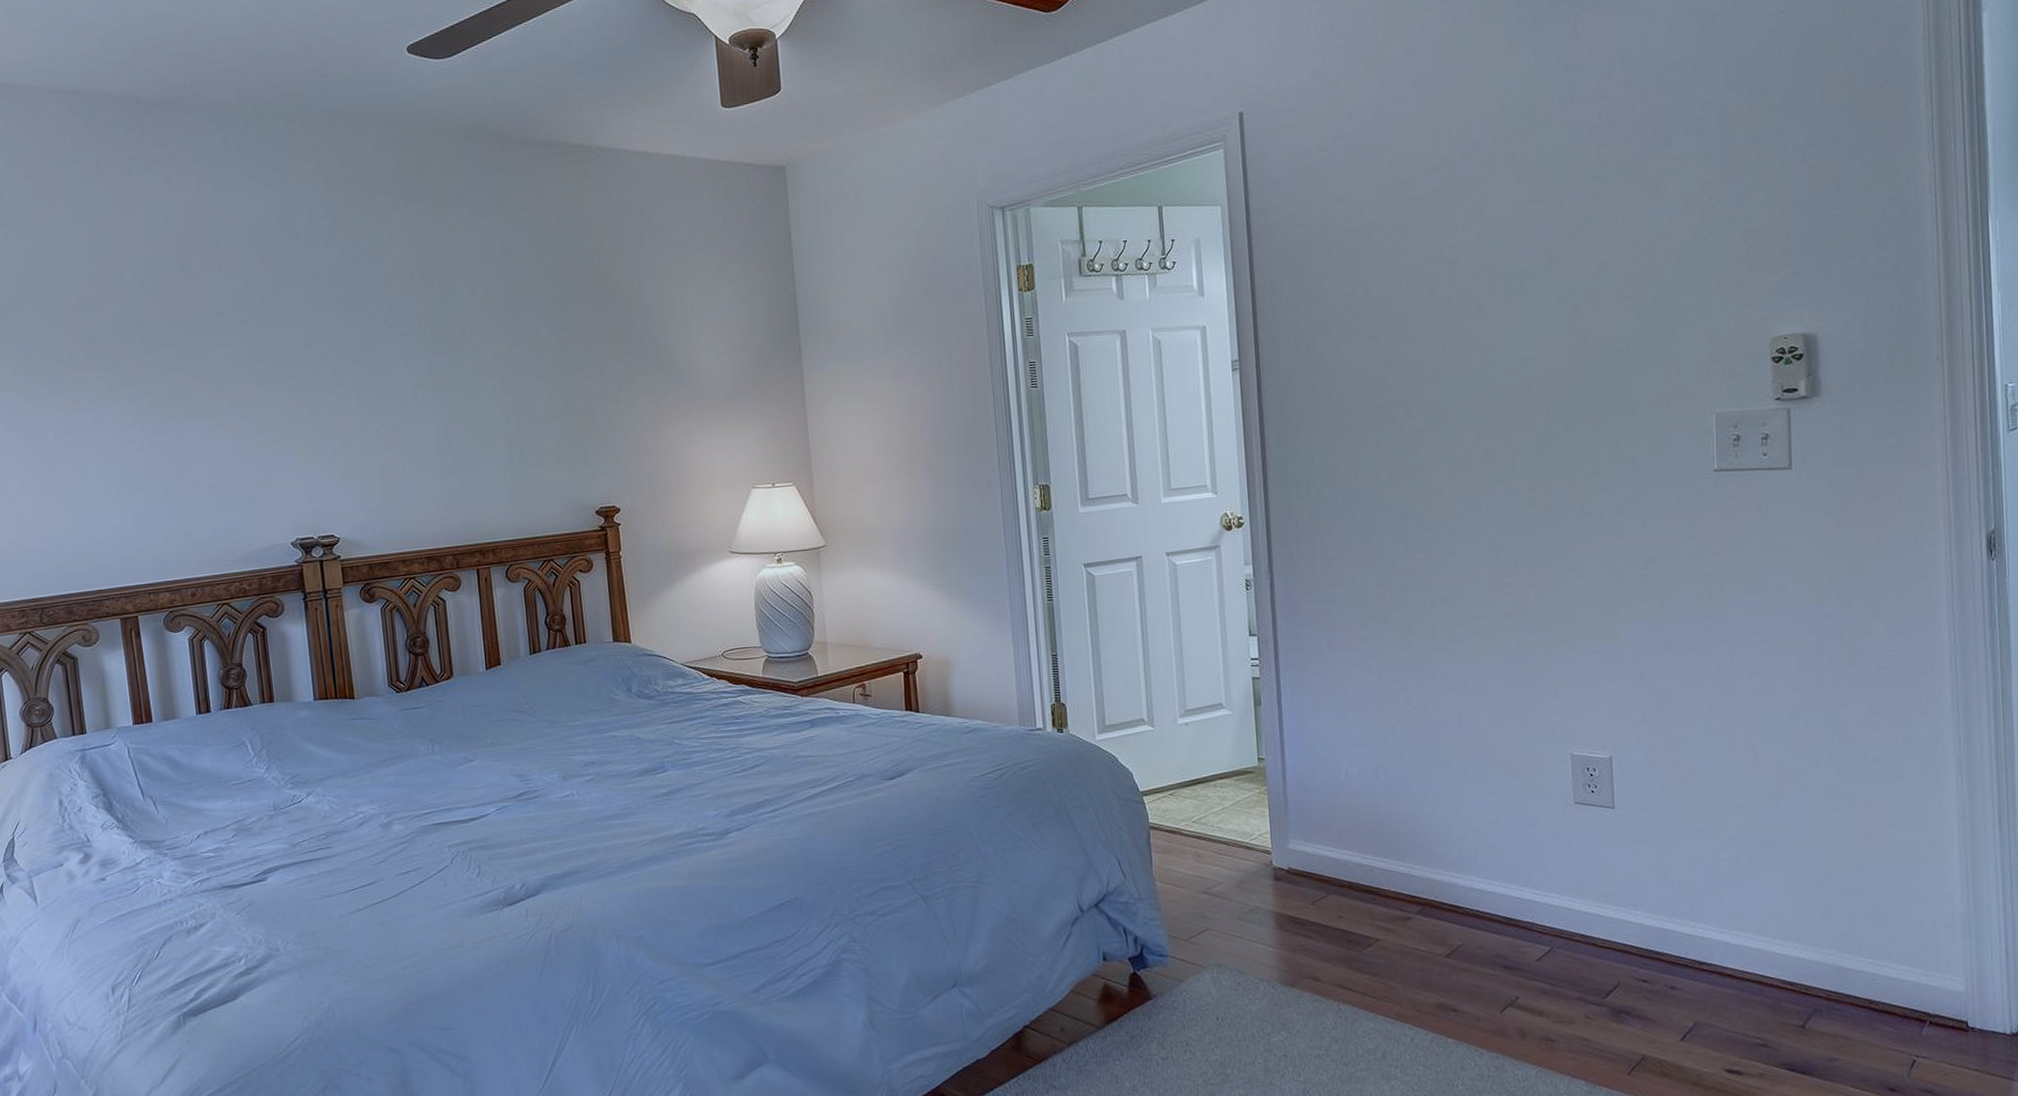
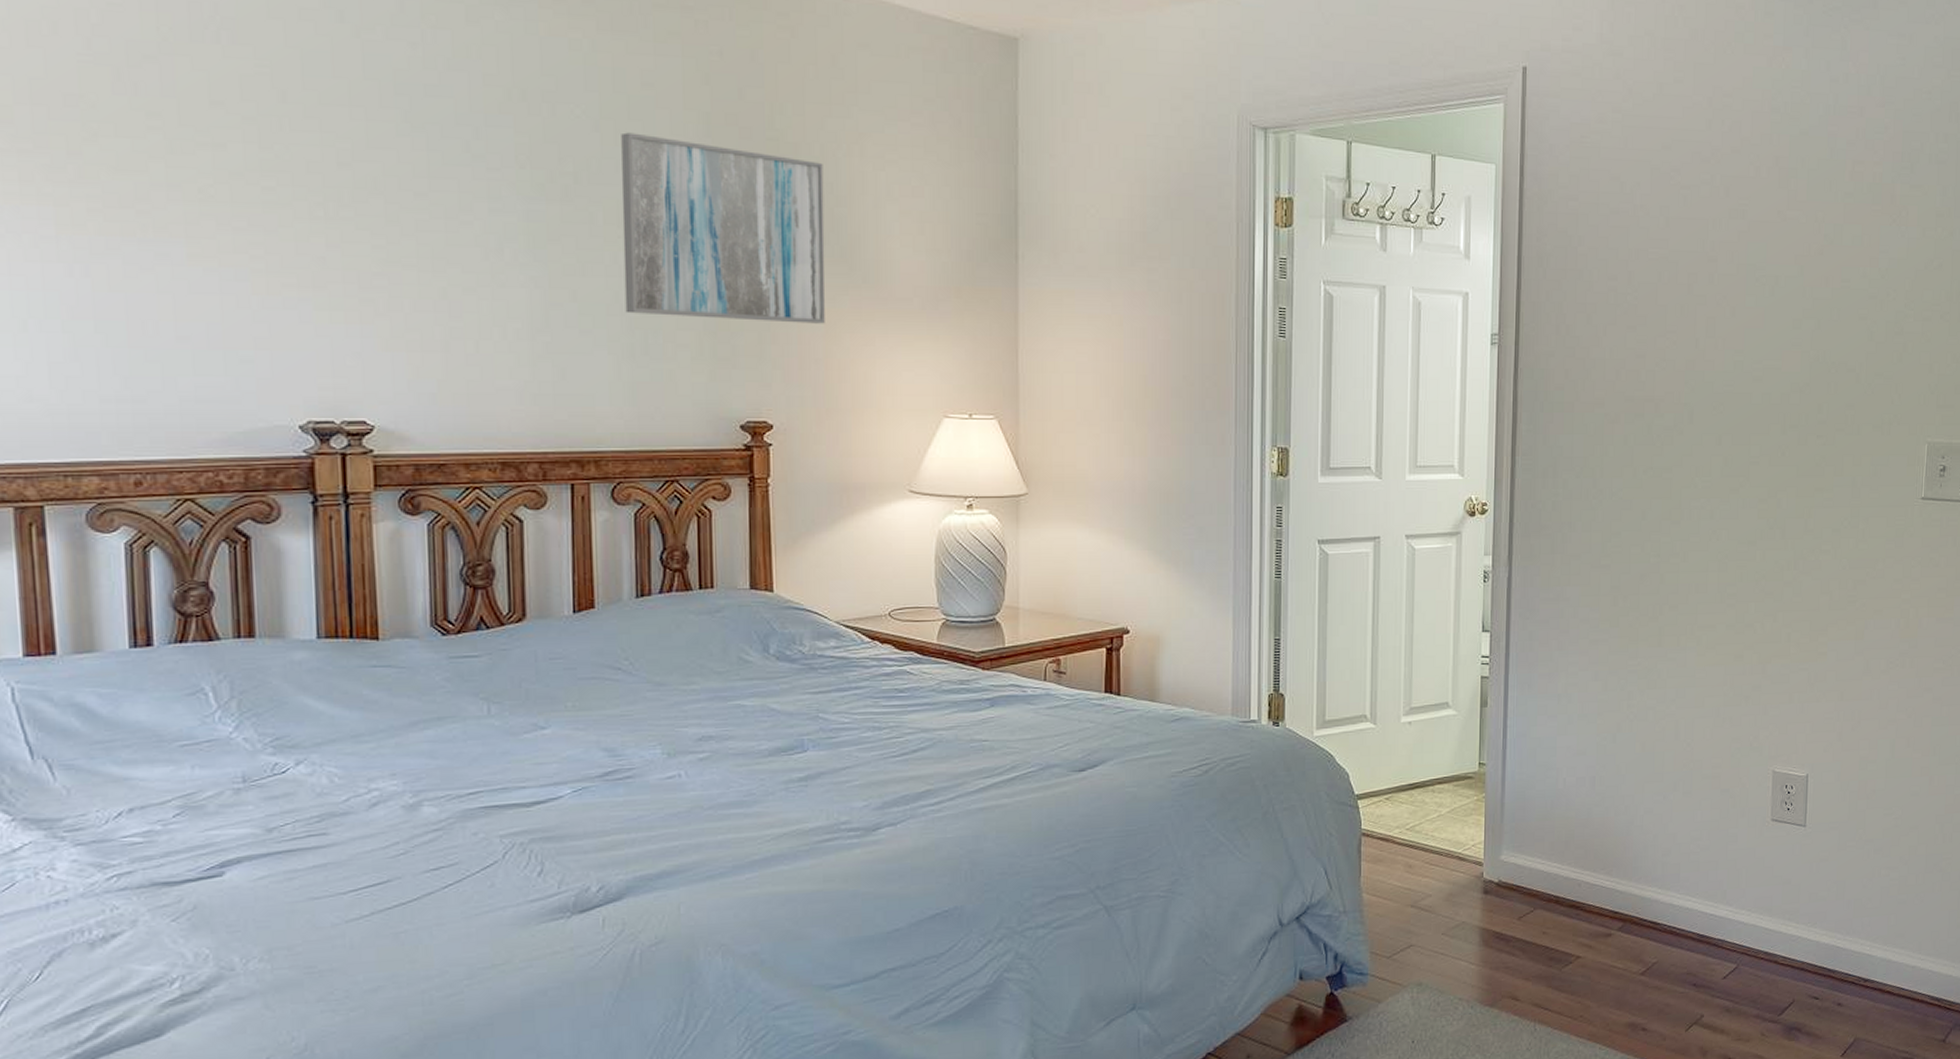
wall art: none [491,291,653,432] -> present [621,132,826,324]

